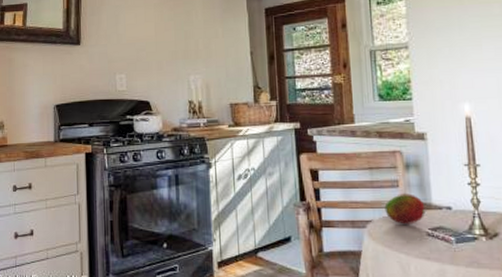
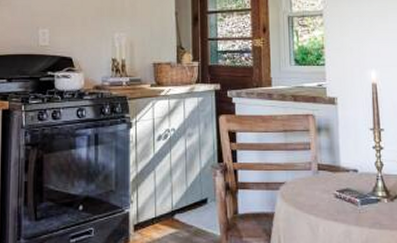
fruit: present [384,193,426,225] -> none [297,156,334,187]

